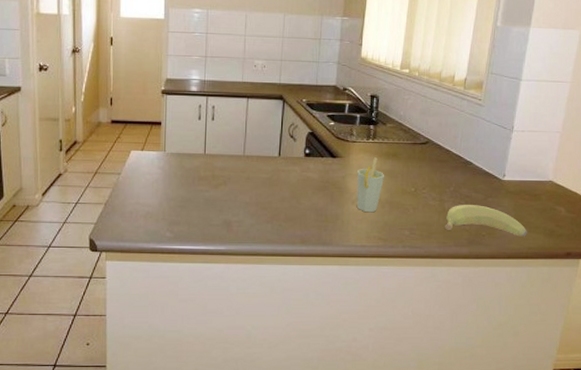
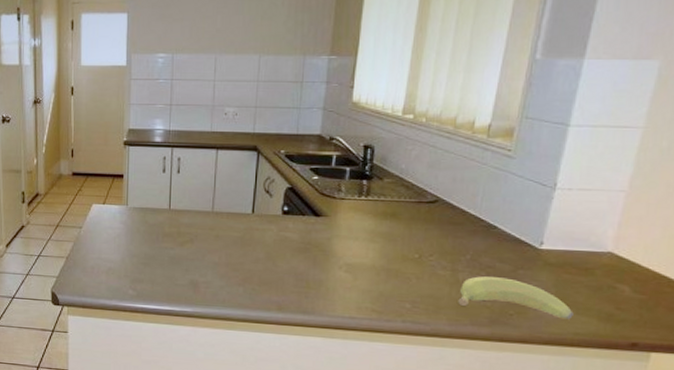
cup: present [356,157,385,213] -> none [344,217,381,281]

